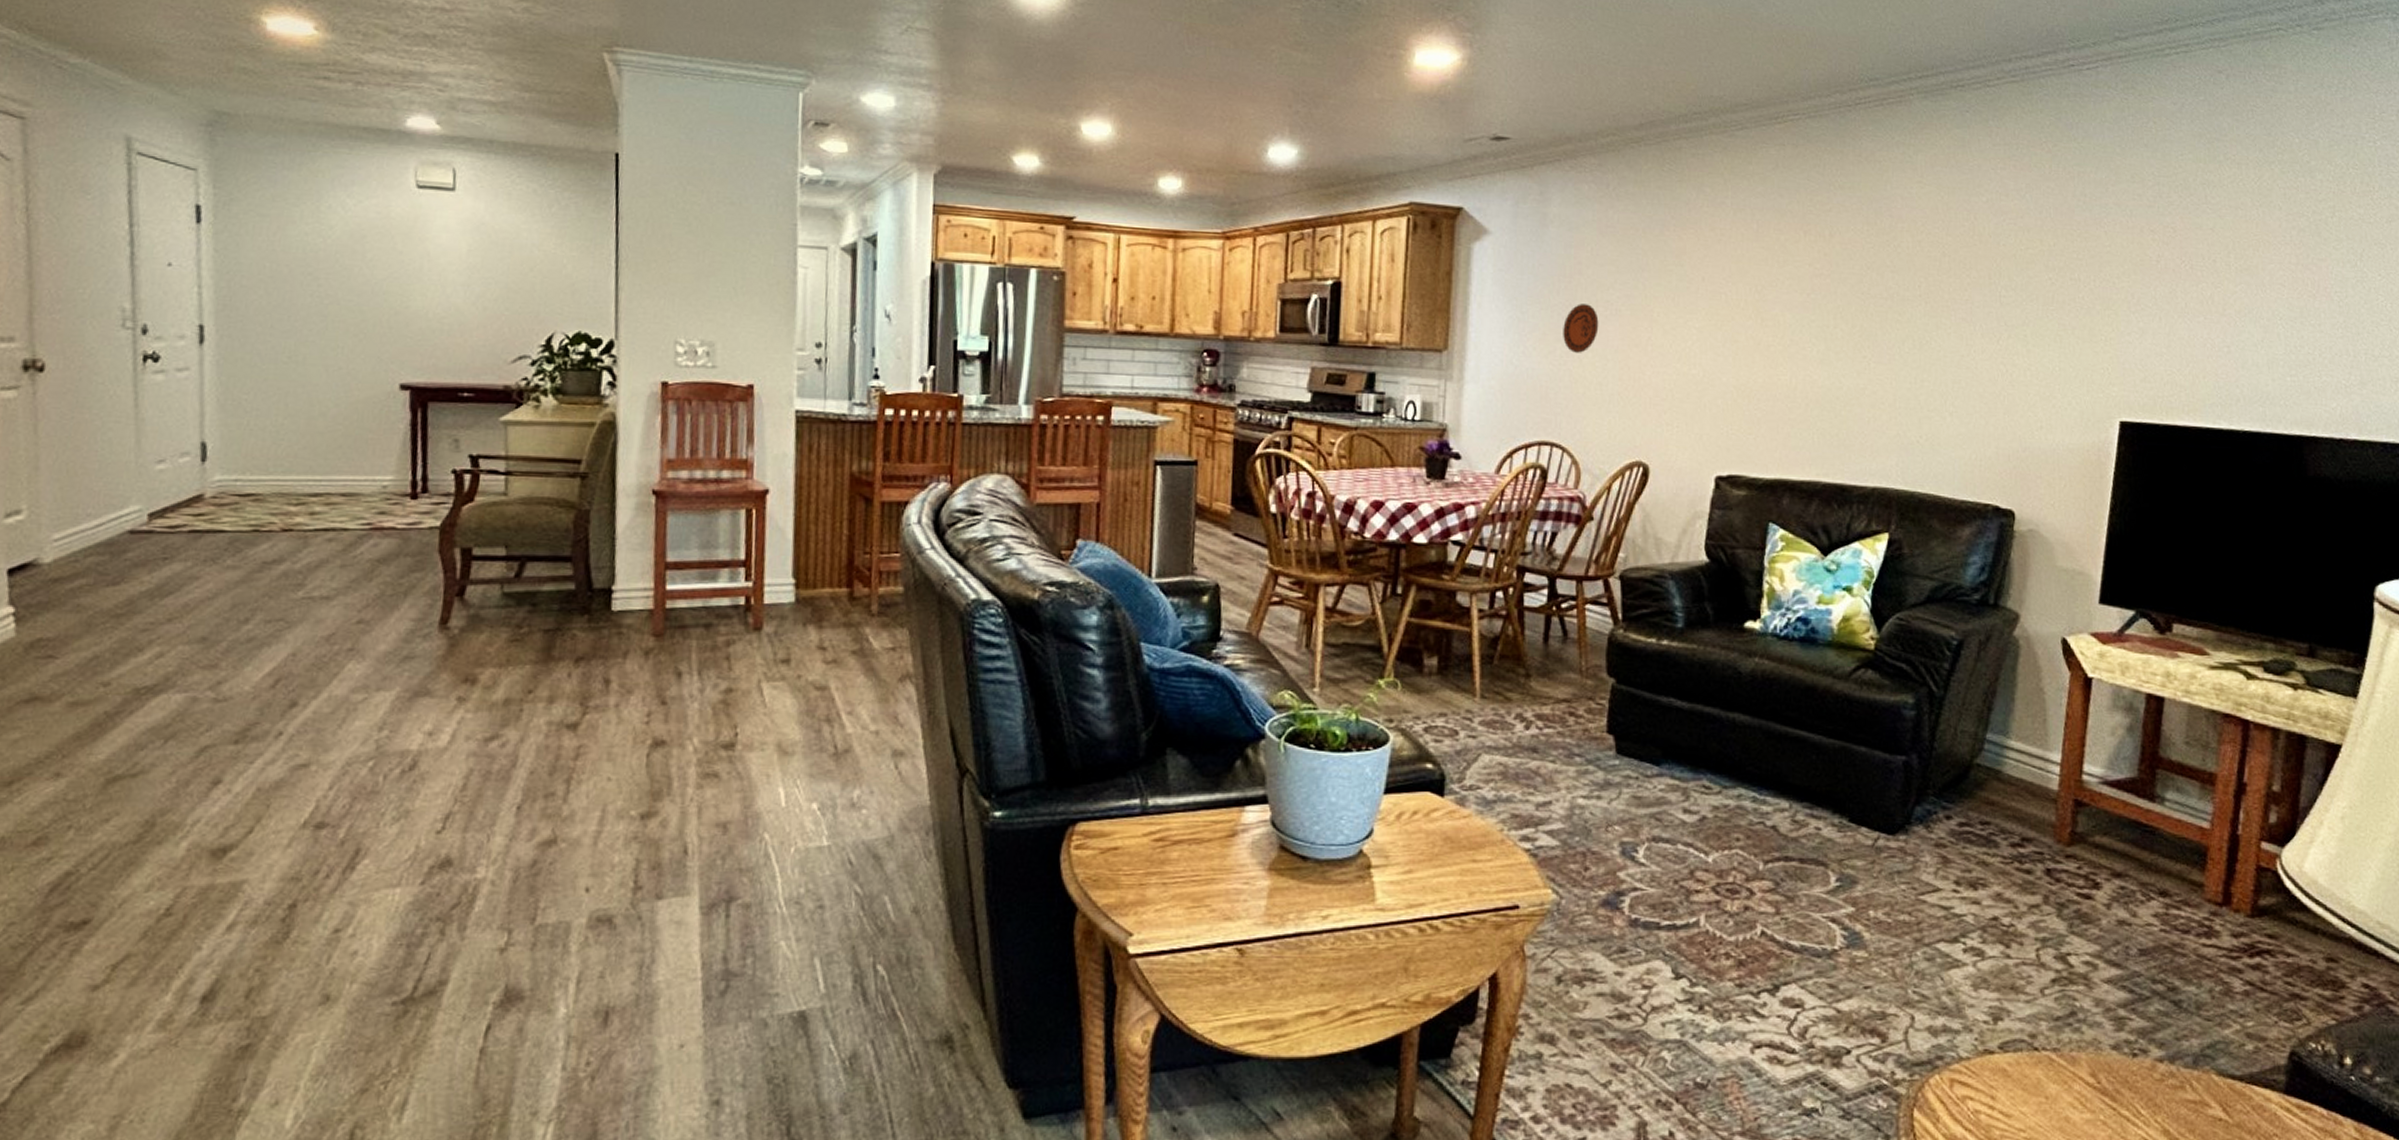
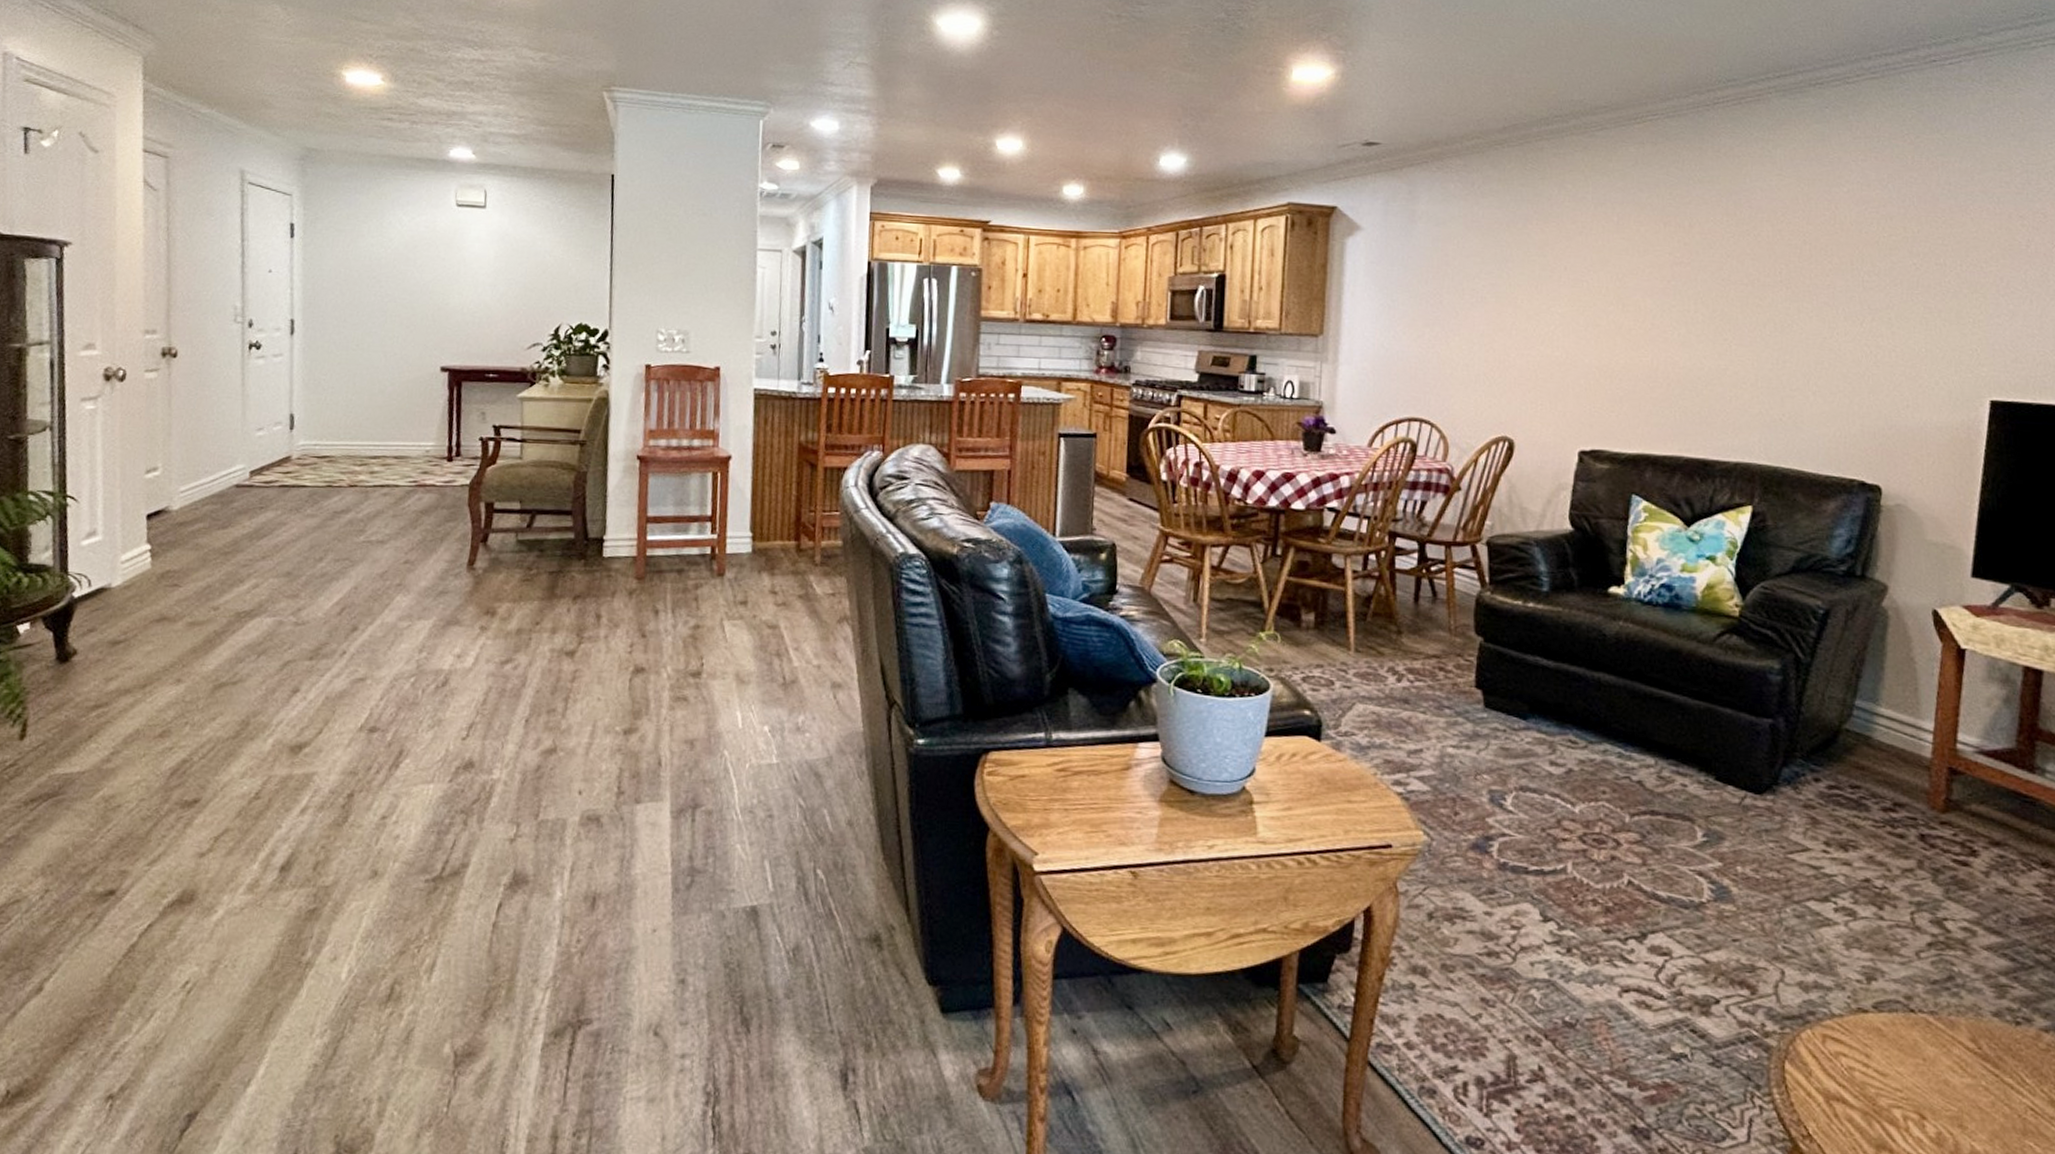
decorative plate: present [1563,304,1599,353] -> none [1431,292,1465,337]

